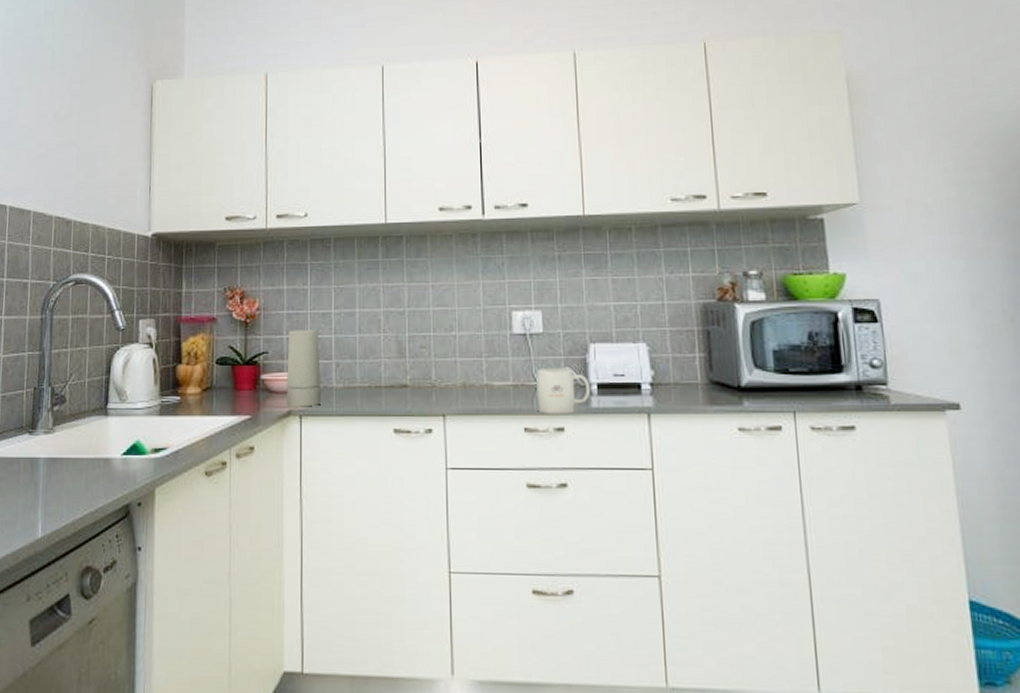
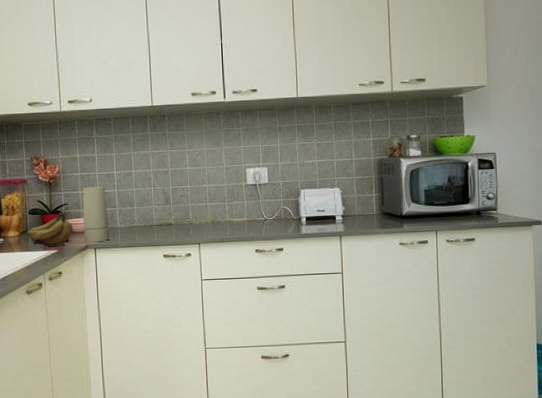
fruit: none [210,362,273,410] -> present [26,212,74,246]
mug: present [536,367,591,414] -> none [263,207,302,239]

